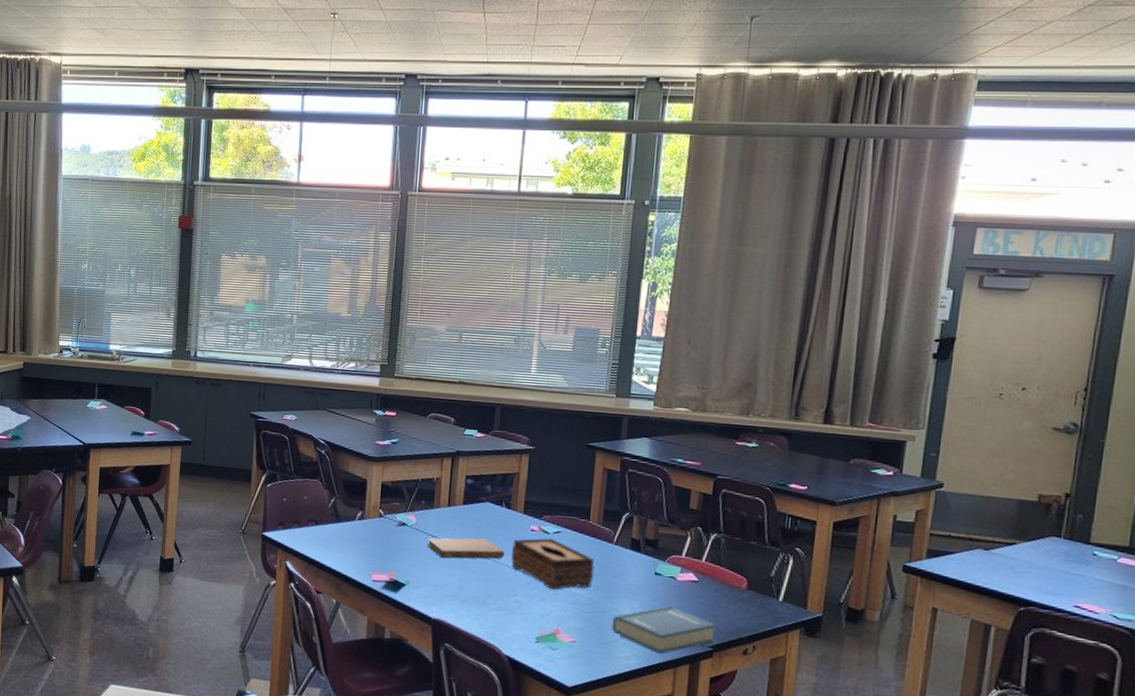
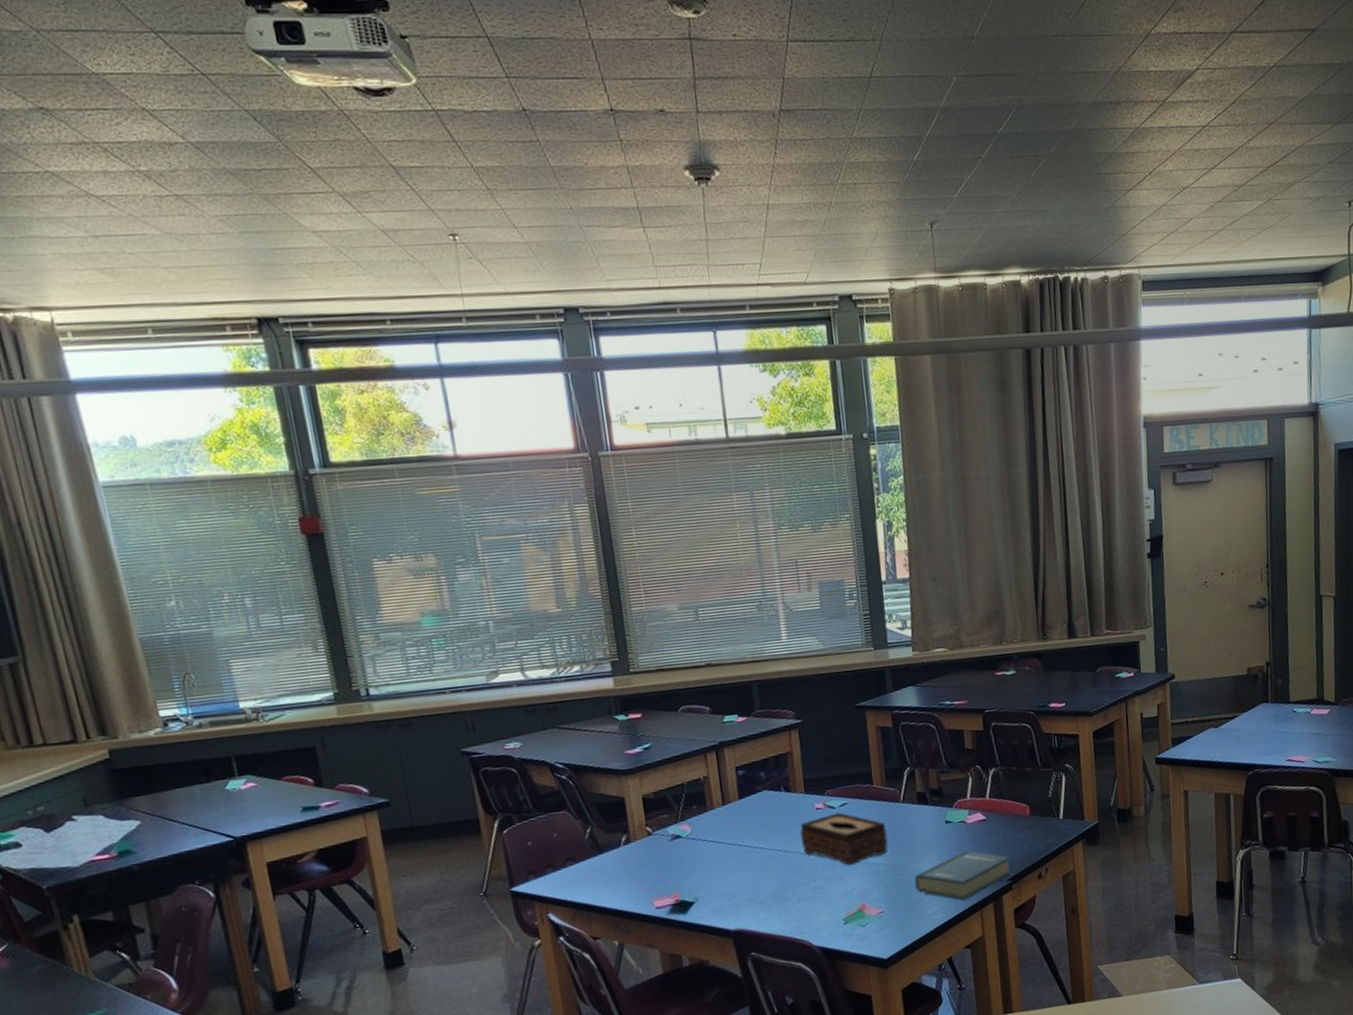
notebook: present [427,537,505,559] -> none [708,830,795,863]

